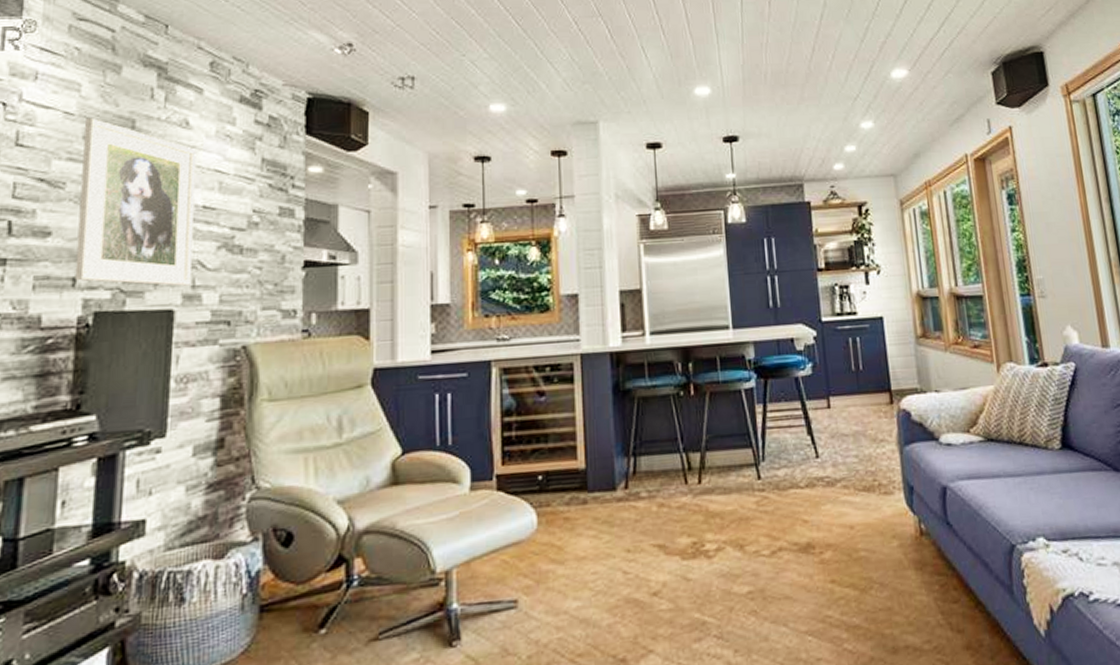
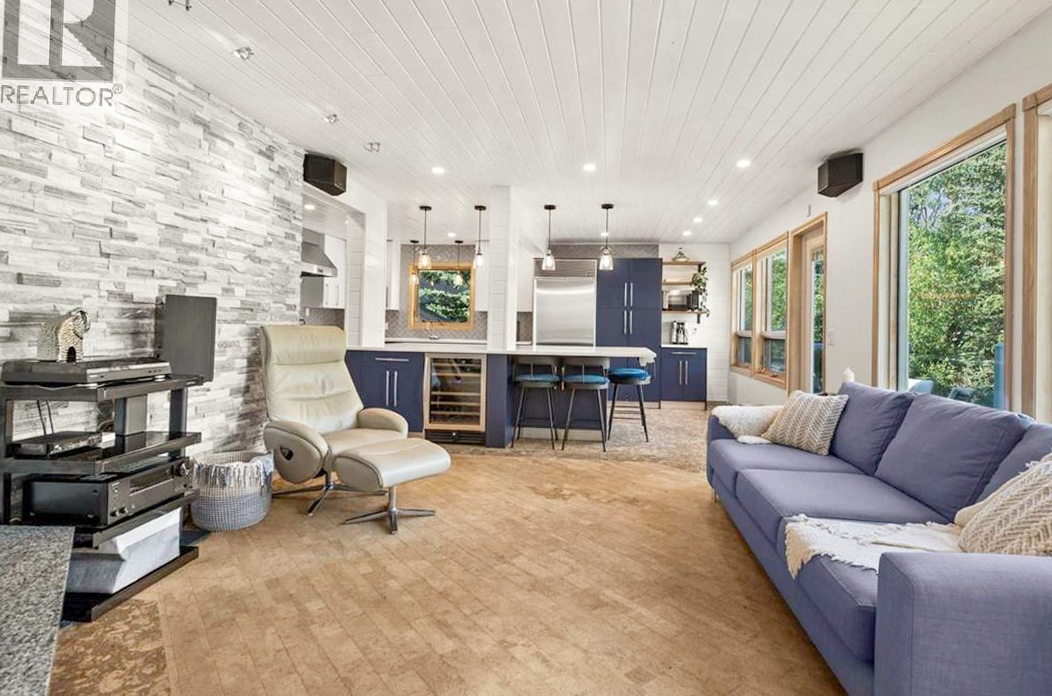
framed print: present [75,118,196,286] -> none [153,159,230,282]

